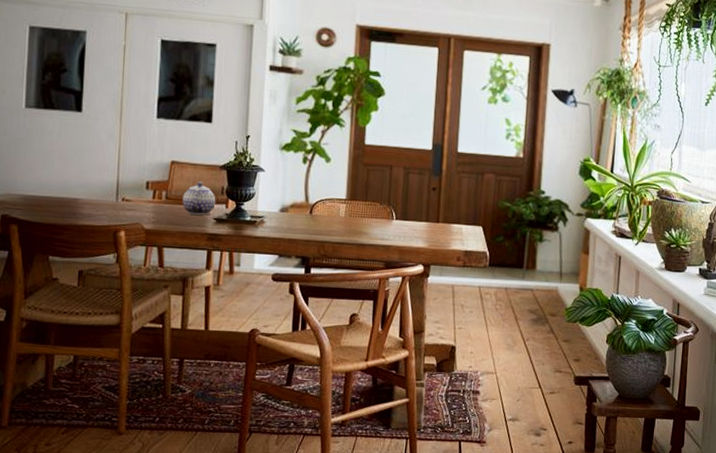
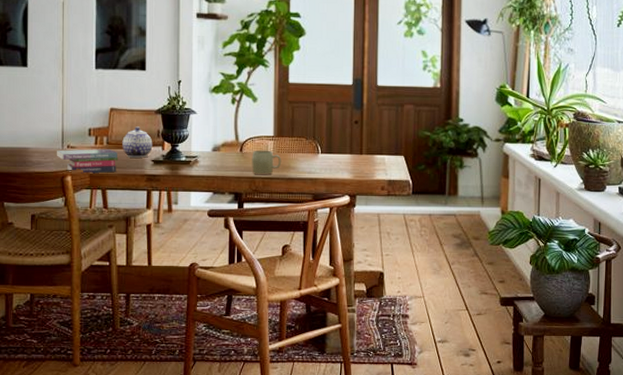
books: none [109,203,178,229] -> present [56,149,119,174]
mug: none [321,213,354,240] -> present [251,150,282,175]

